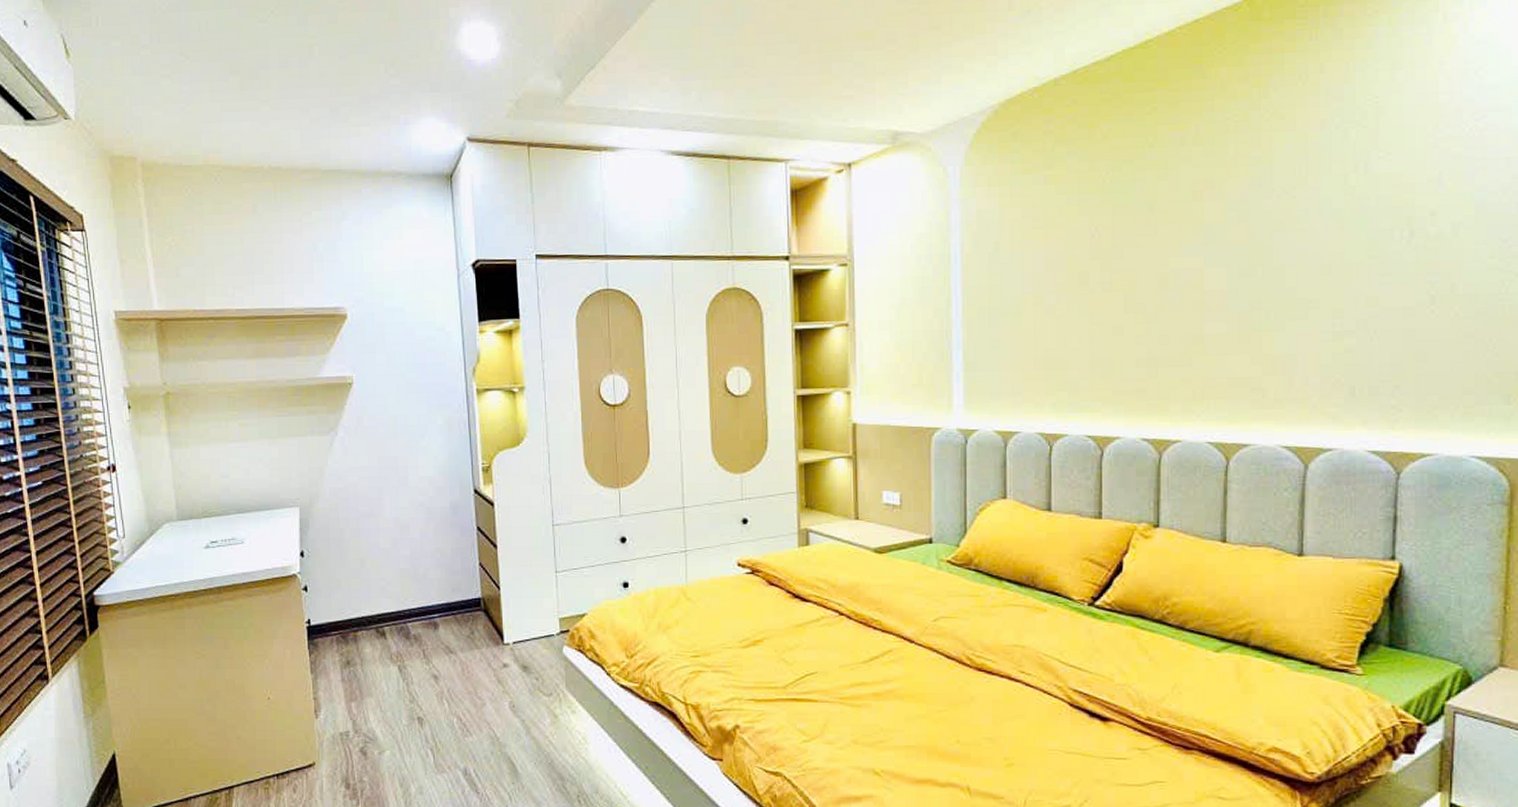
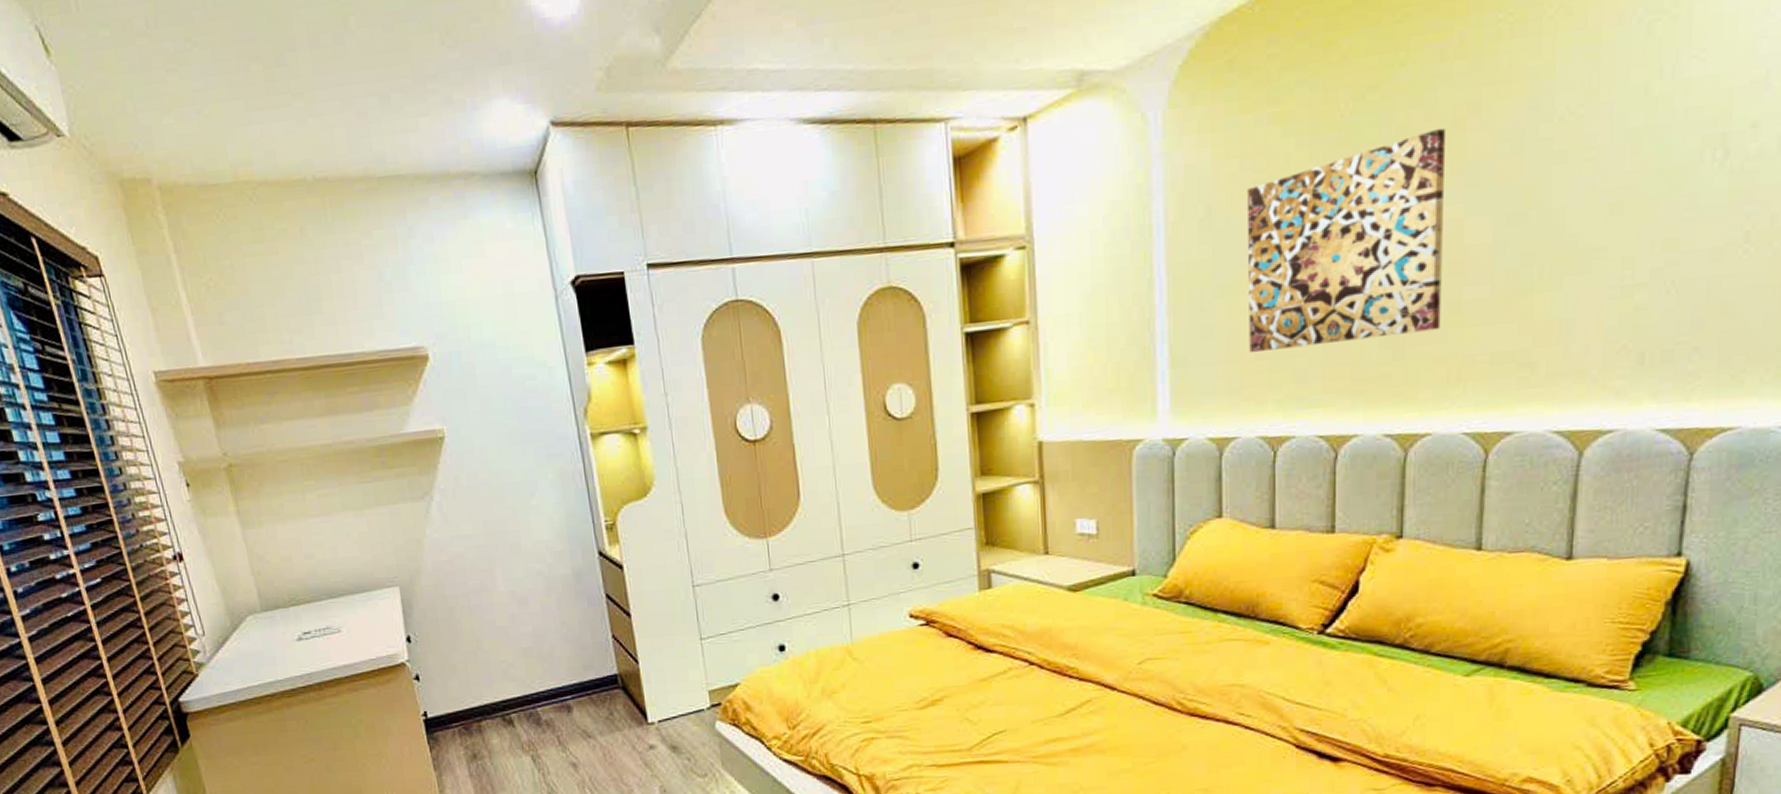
wall art: none [1027,196,1188,364] -> present [1246,127,1447,353]

